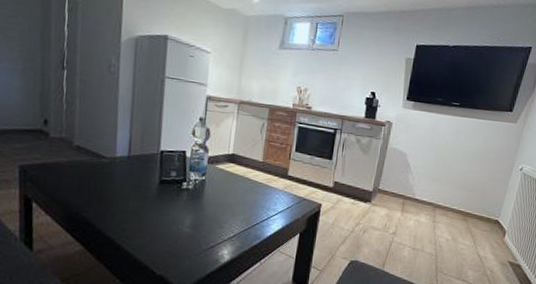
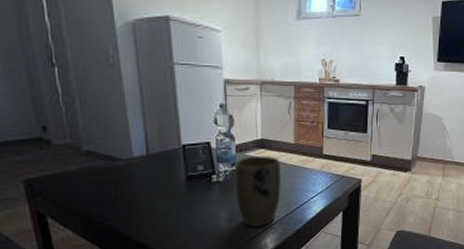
plant pot: none [201,169,247,237] -> present [235,155,282,227]

